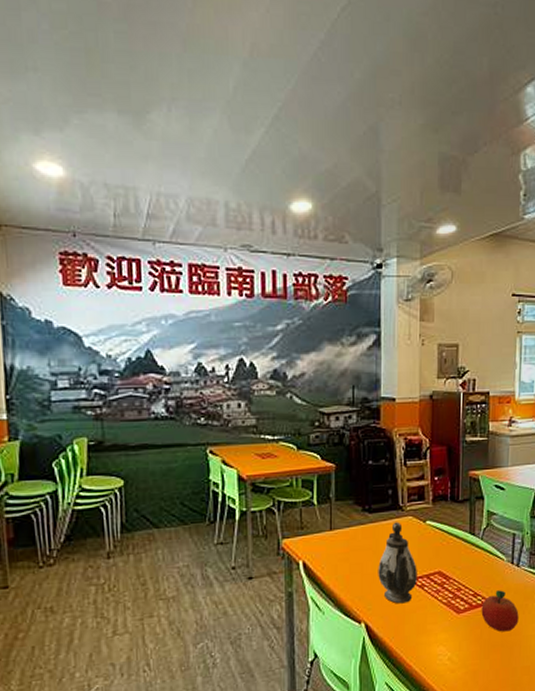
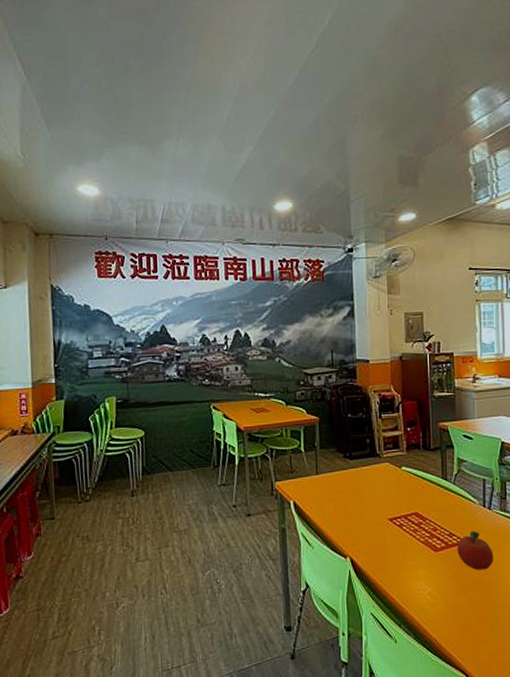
teapot: present [378,522,417,604] -> none [360,467,396,541]

